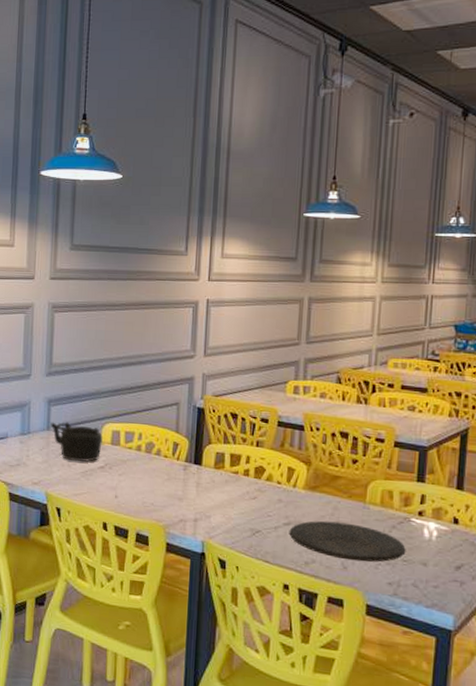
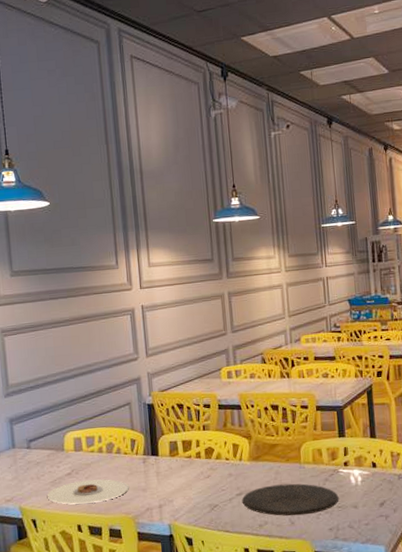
teapot: present [50,422,103,462] -> none [15,437,66,473]
plate: none [75,476,164,503] -> present [47,479,129,505]

